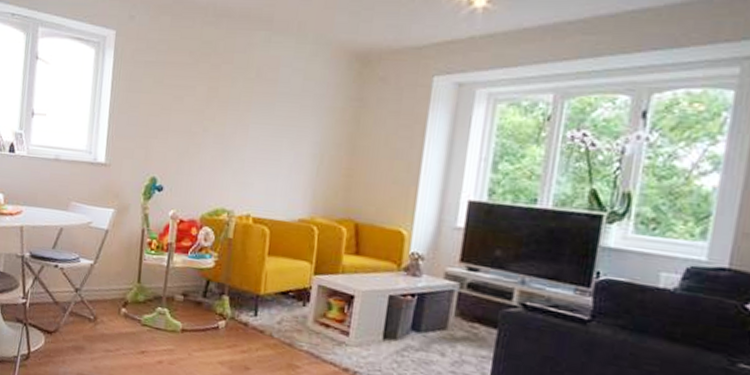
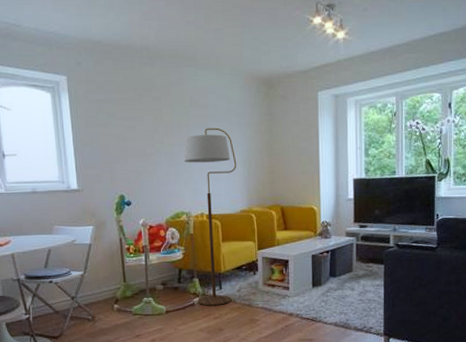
floor lamp: none [223,108,304,337] -> present [183,127,237,306]

